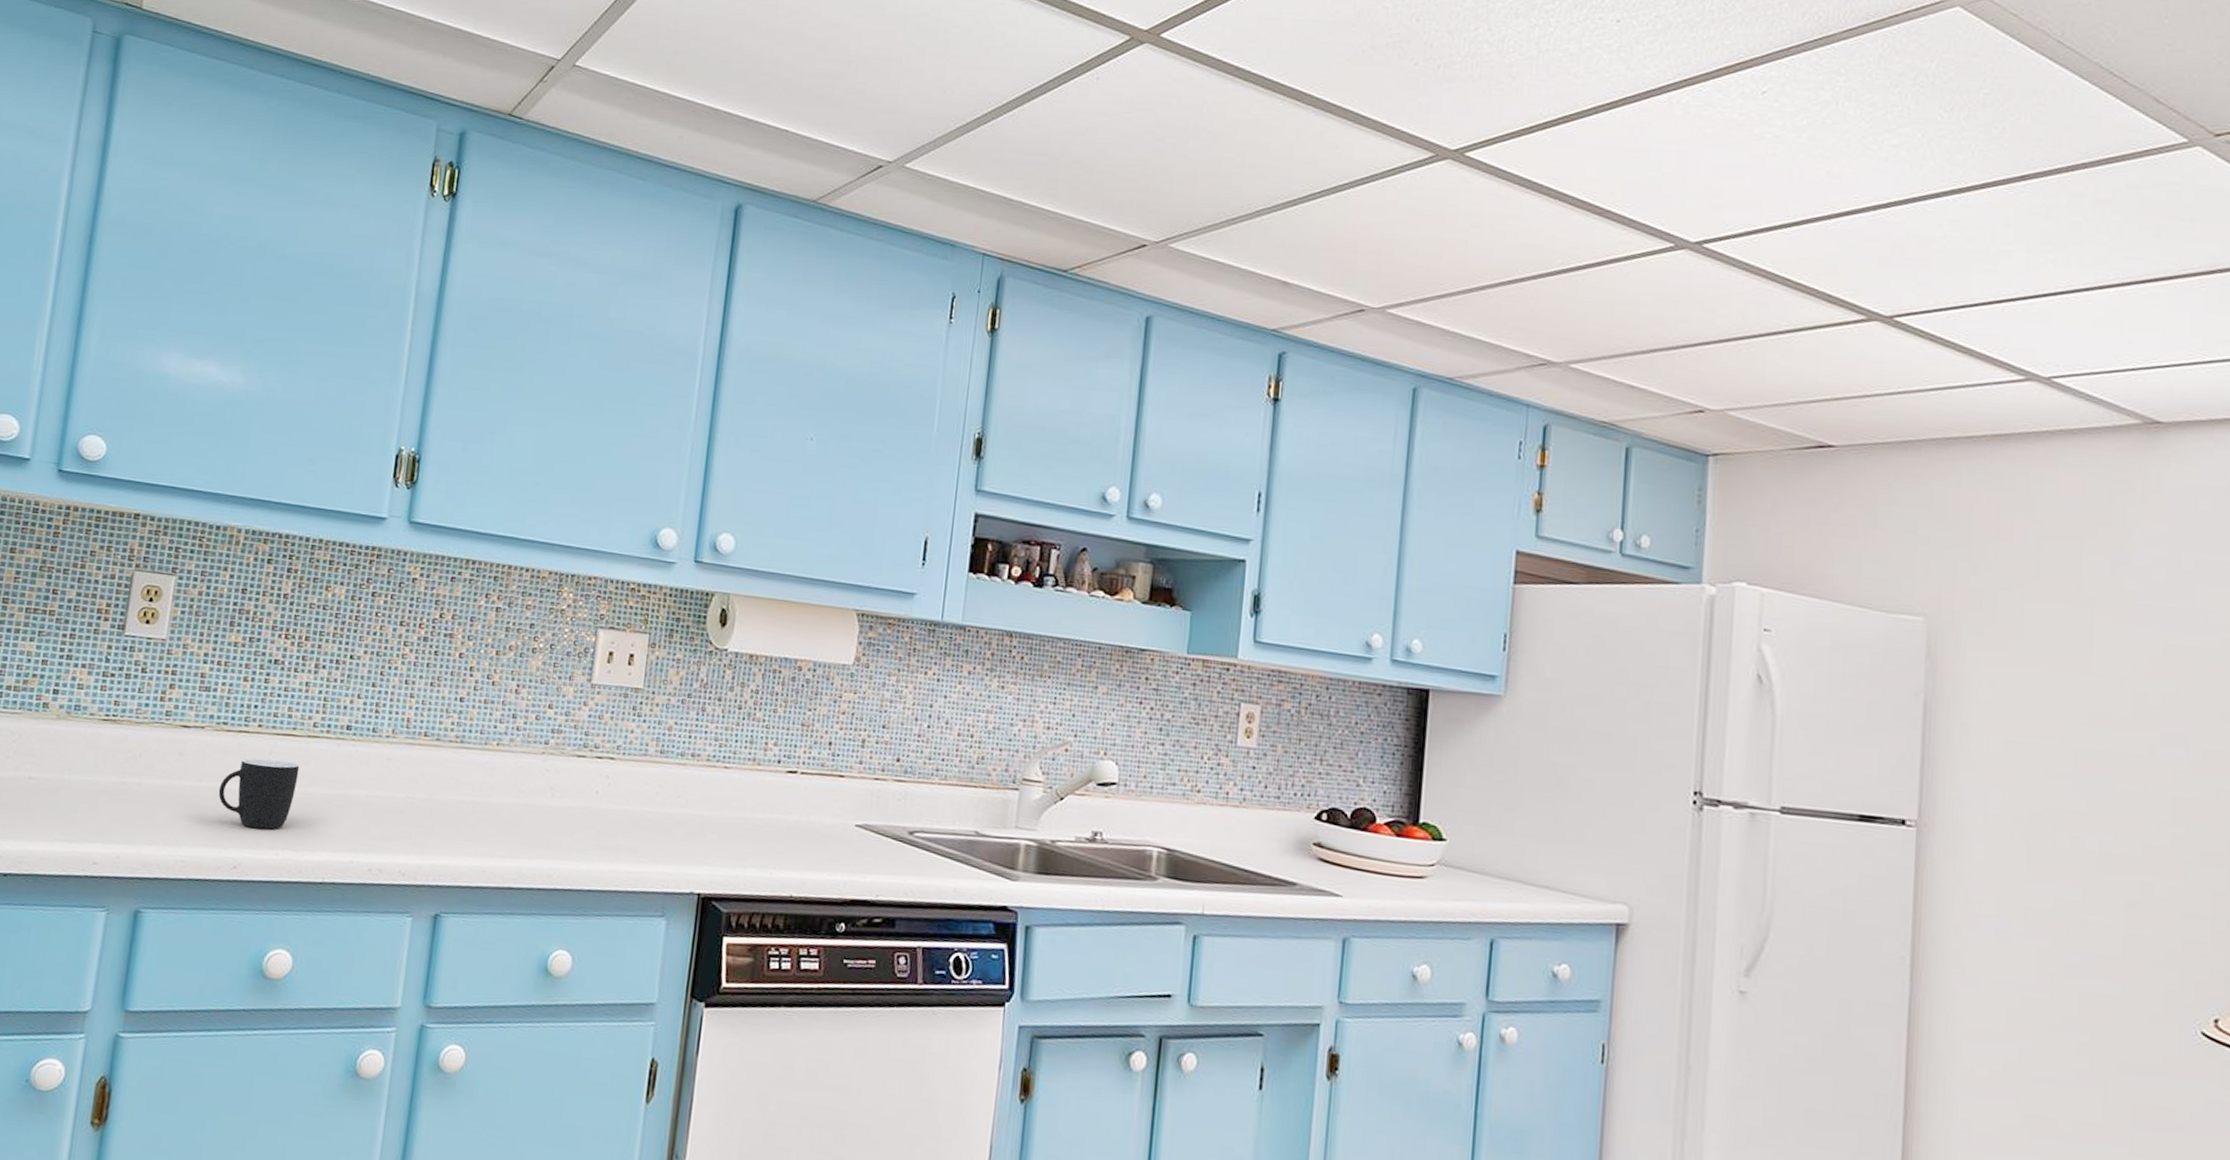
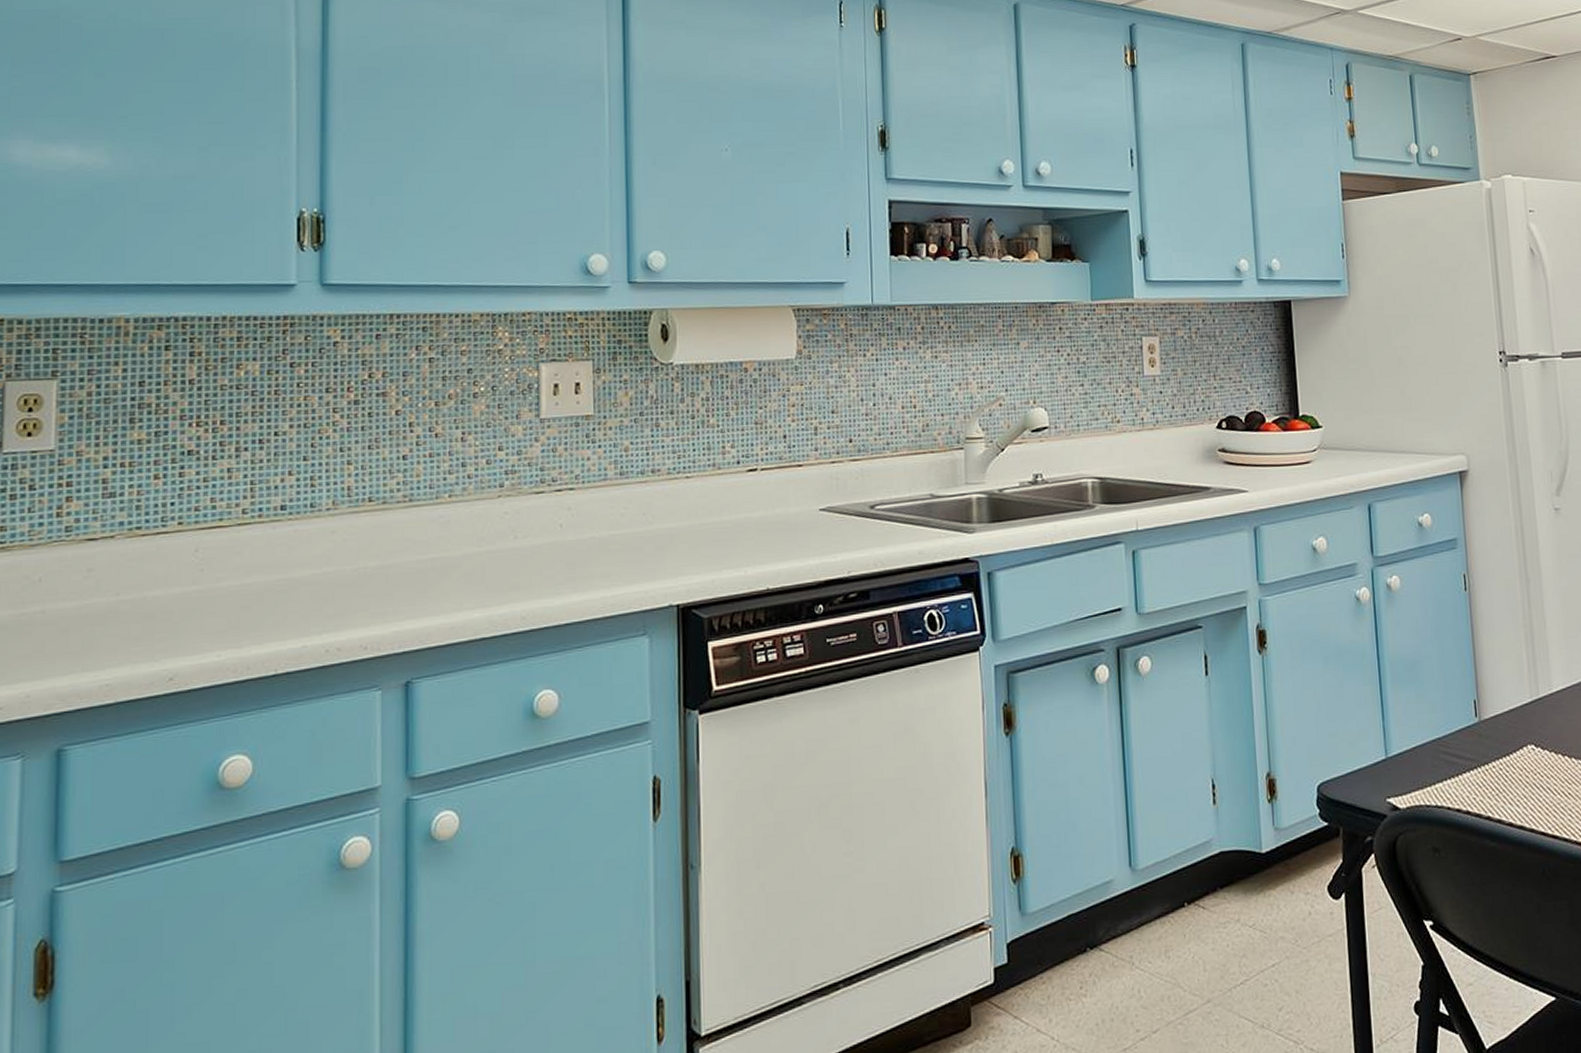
mug: present [218,758,300,830] -> none [140,554,232,633]

